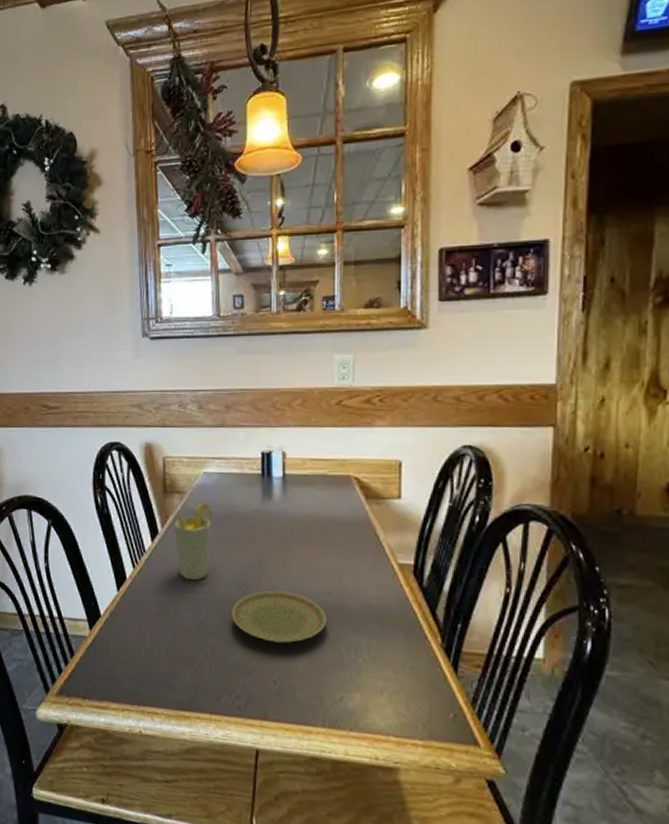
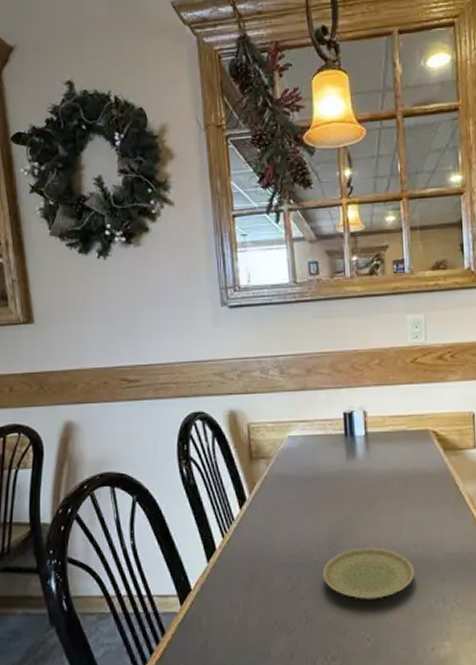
cup: present [174,503,212,580] -> none [262,467,299,544]

